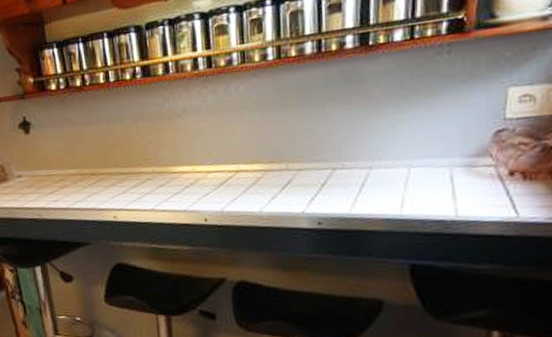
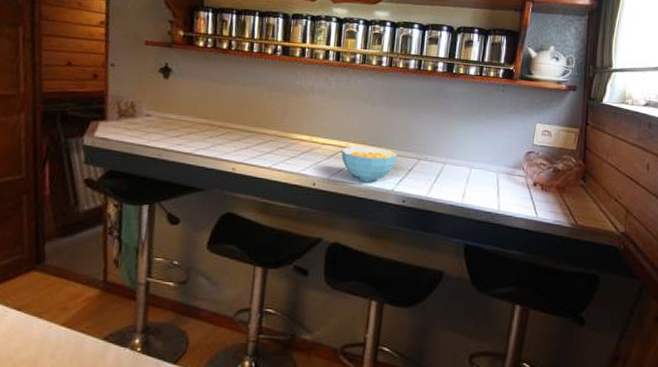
cereal bowl: none [232,163,304,207] -> present [341,146,397,182]

